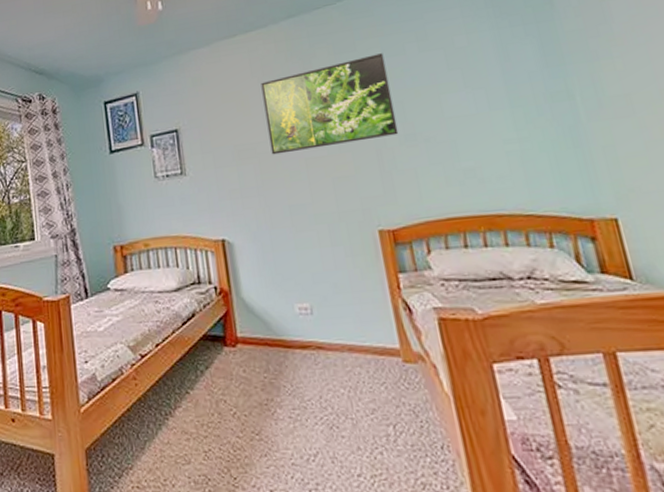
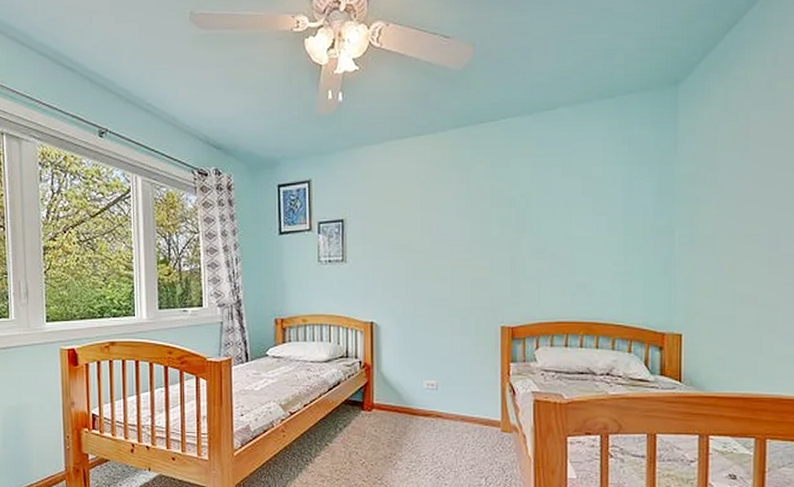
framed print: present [261,53,399,155] -> none [423,173,532,253]

